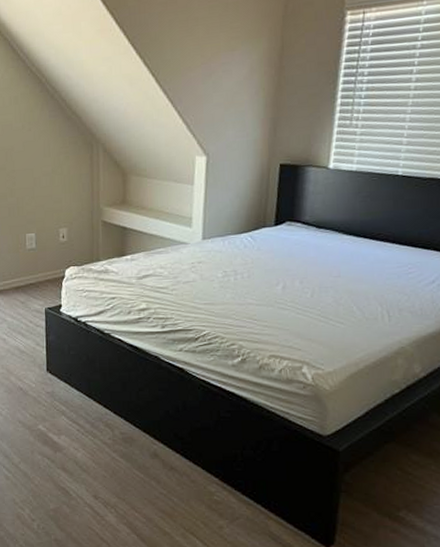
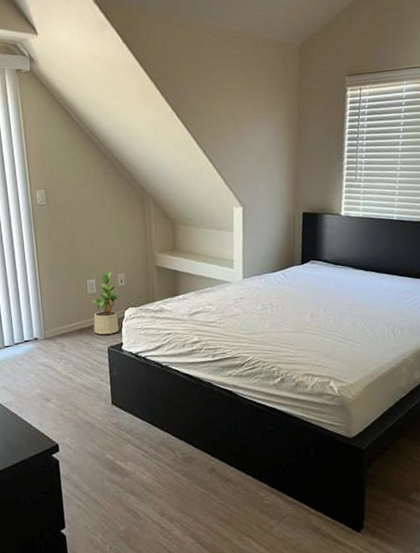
potted plant: none [28,224,64,295] -> present [90,271,122,335]

